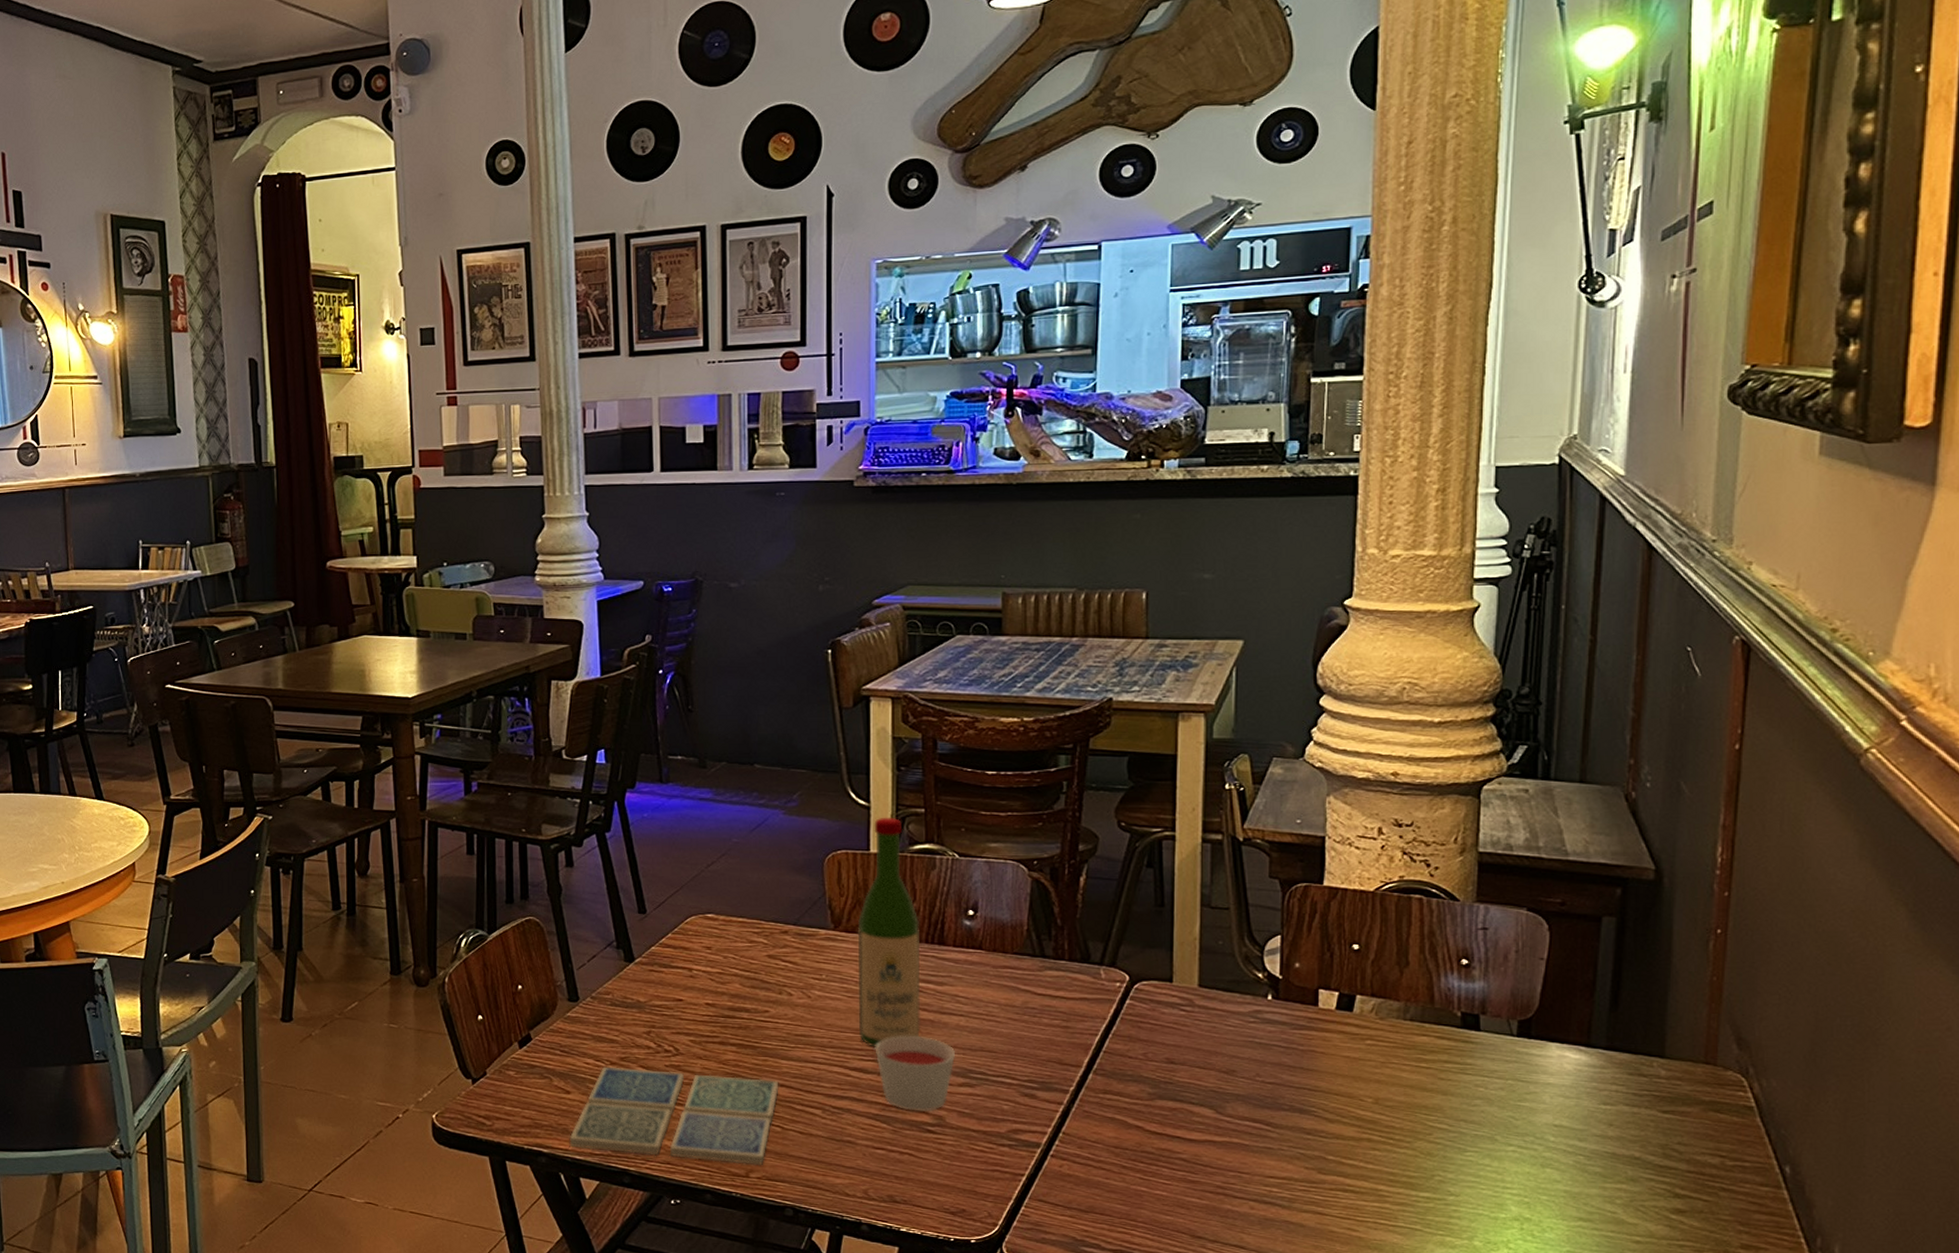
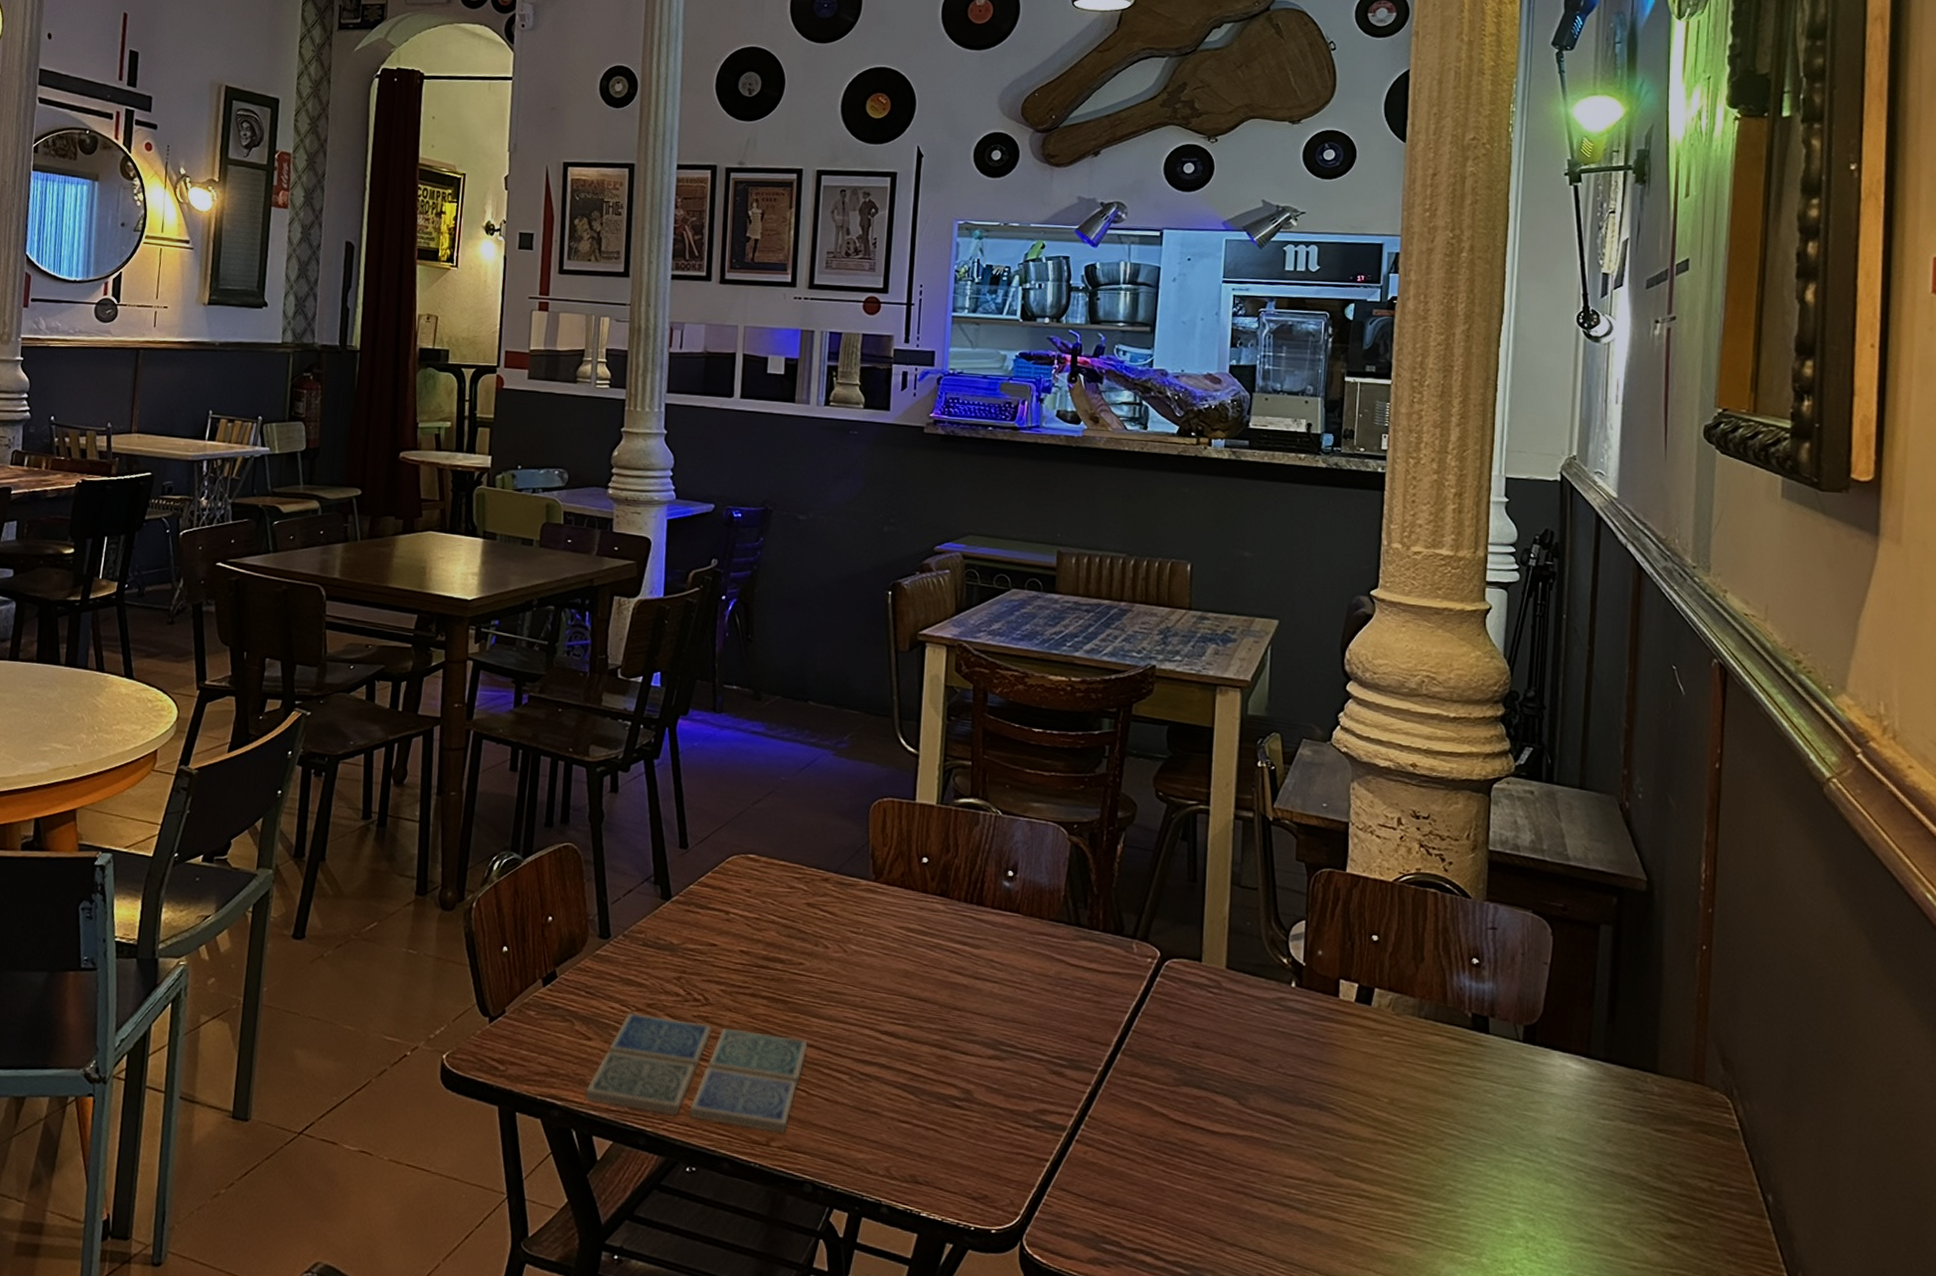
wine bottle: present [857,817,921,1047] -> none [892,766,960,1011]
candle: present [875,1035,955,1112] -> none [907,999,987,1085]

